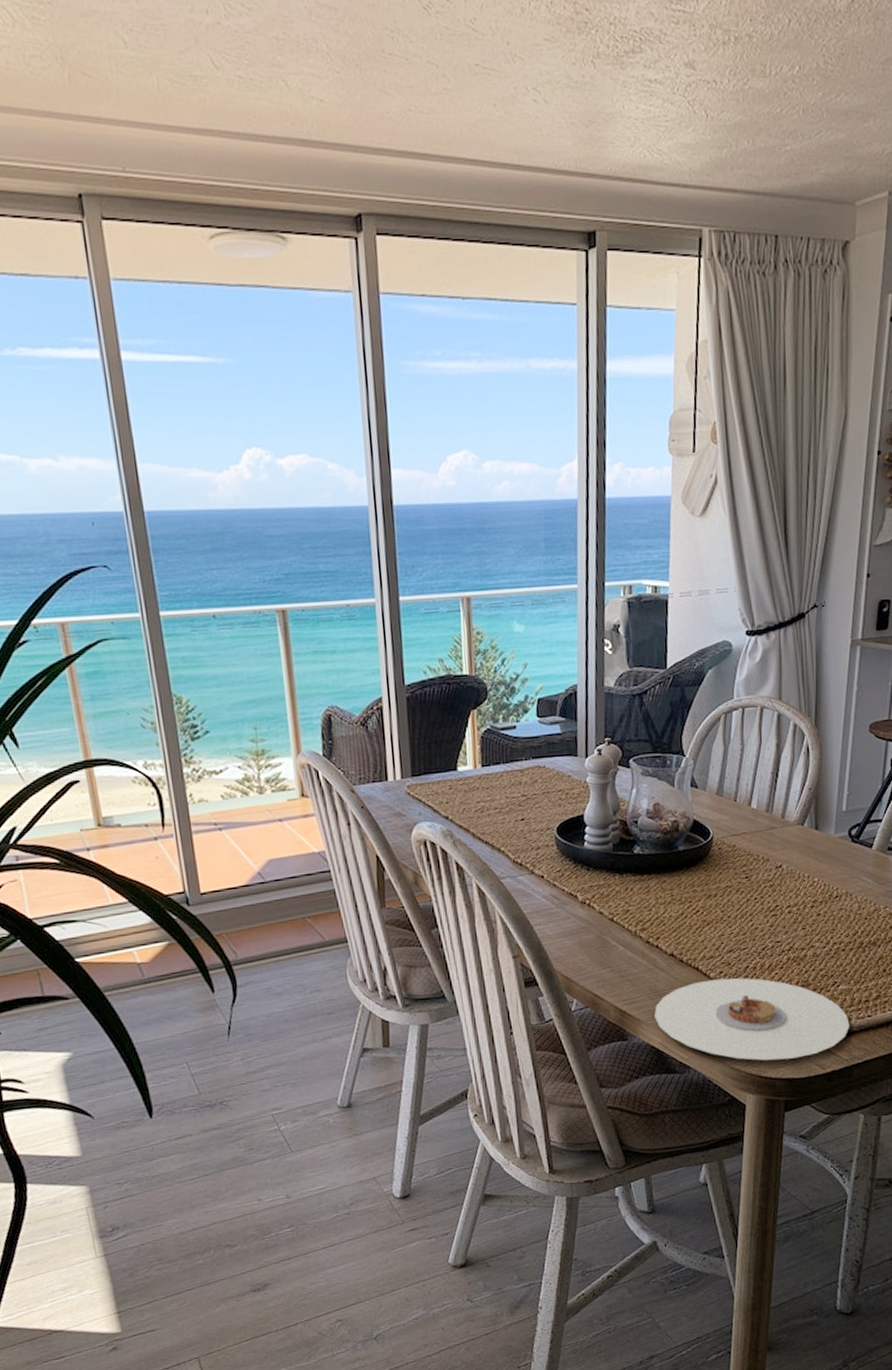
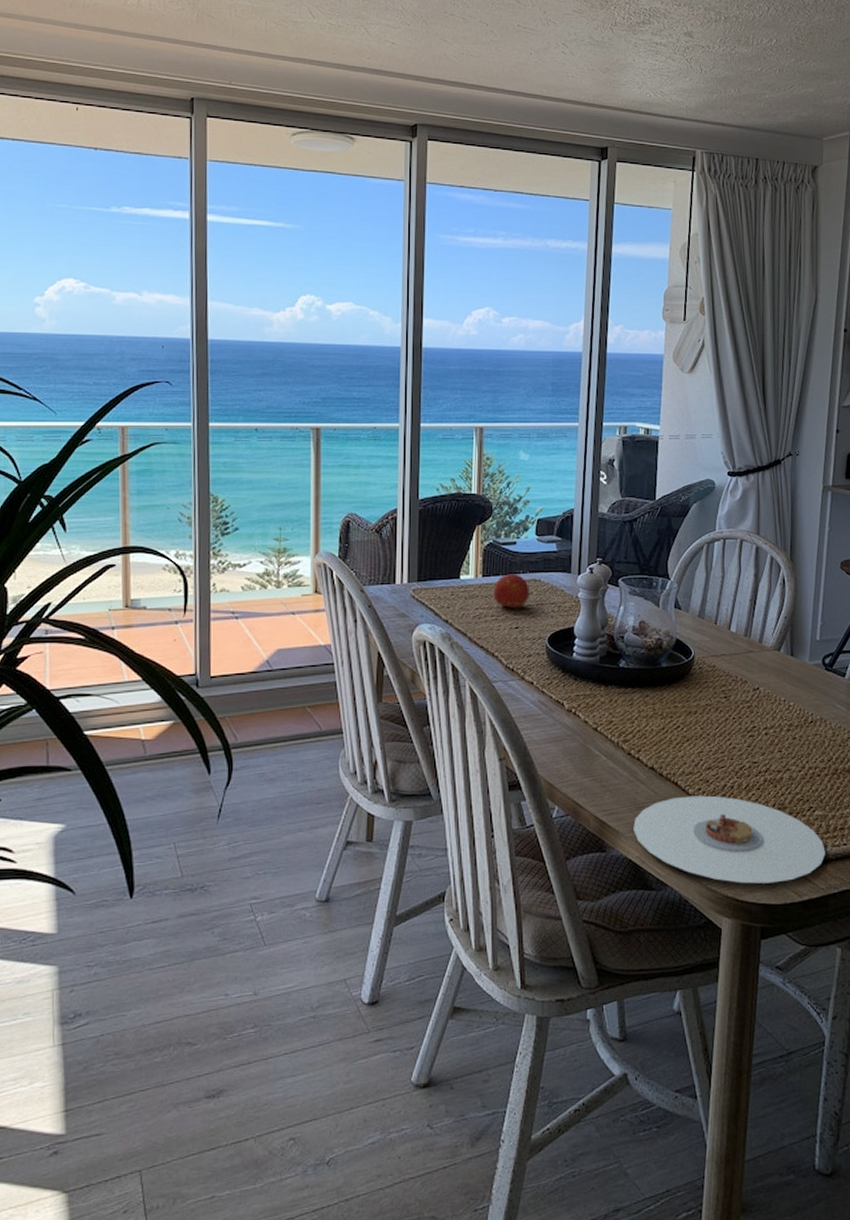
fruit: none [494,761,534,800] -> present [493,574,529,609]

